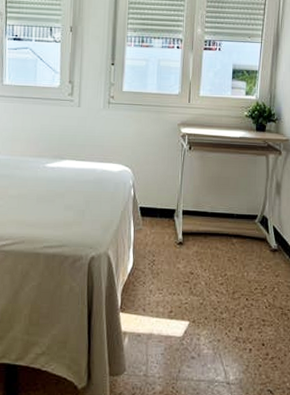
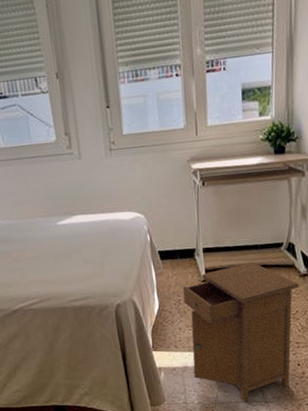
nightstand: none [158,230,269,381] -> present [182,261,299,402]

